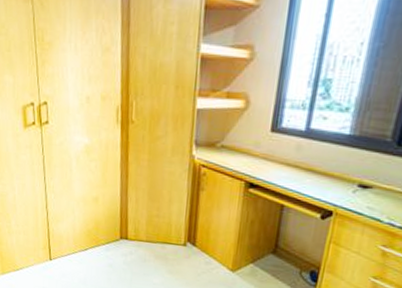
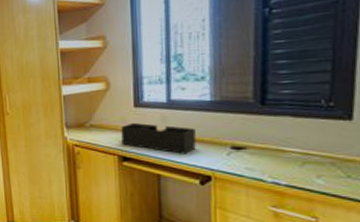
desk organizer: none [251,148,328,187] -> present [121,122,196,154]

